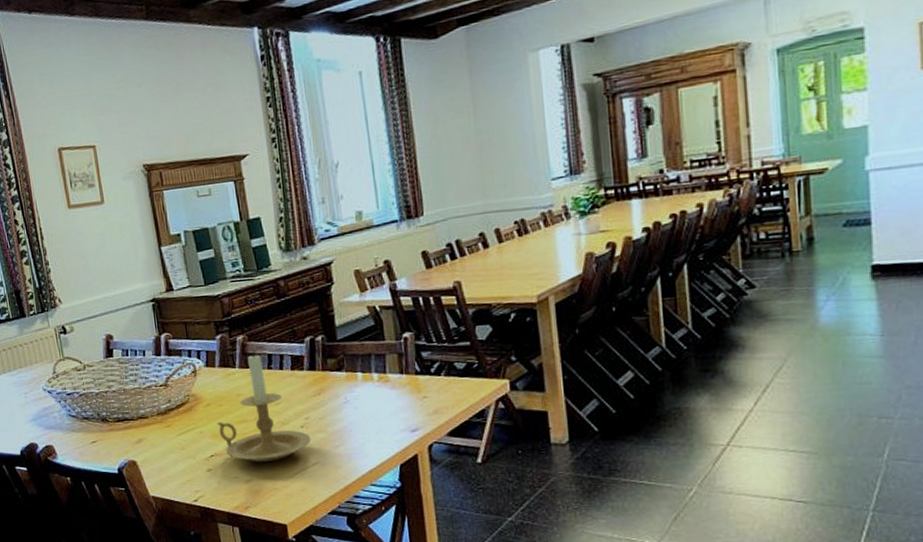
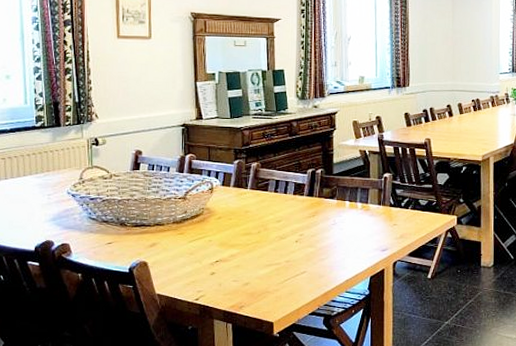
candle holder: present [216,351,311,462] -> none [225,176,303,269]

